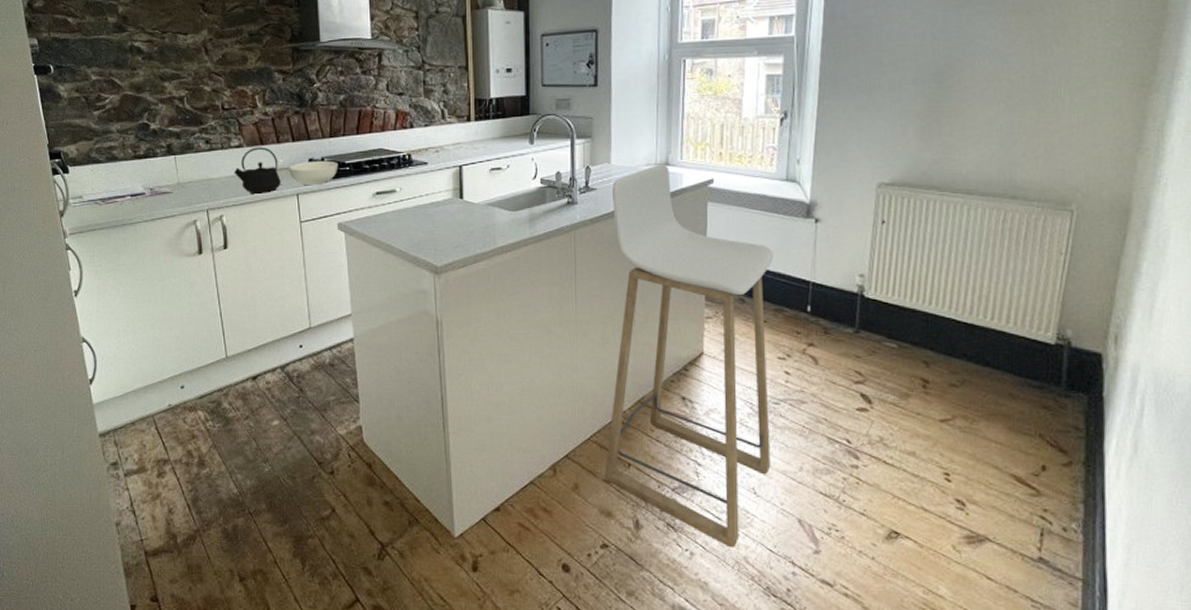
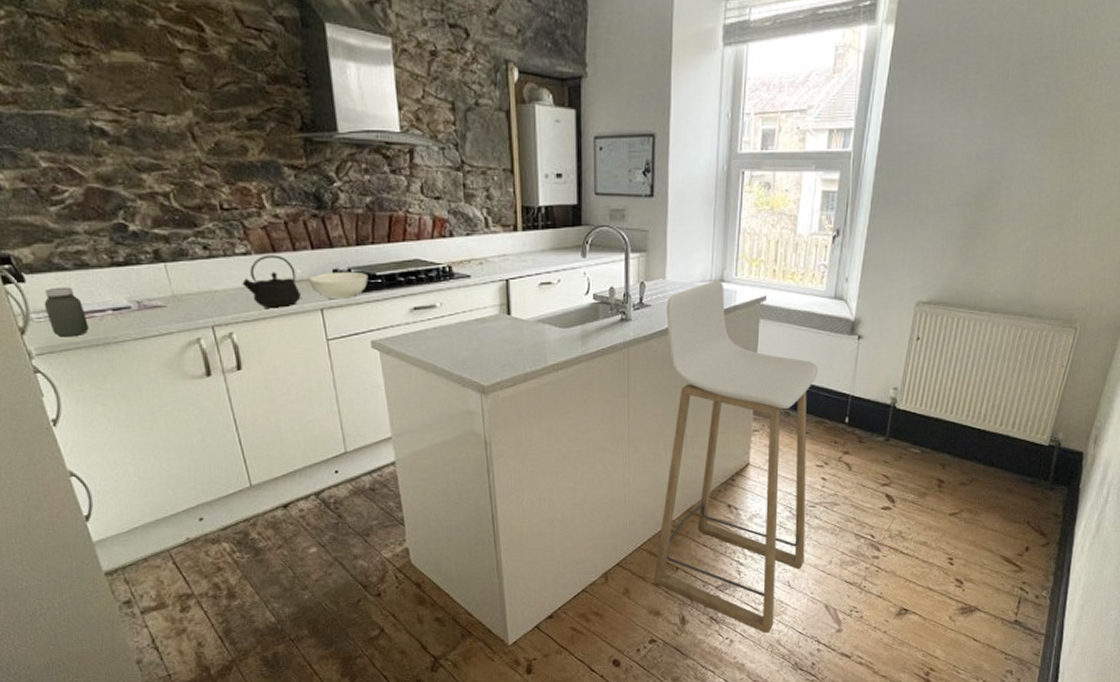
jar: none [80,176,111,219] -> present [44,287,89,337]

